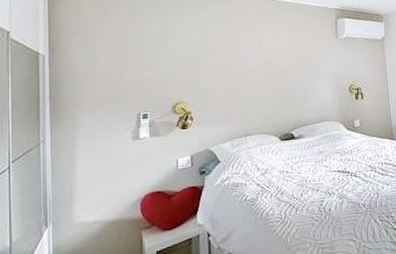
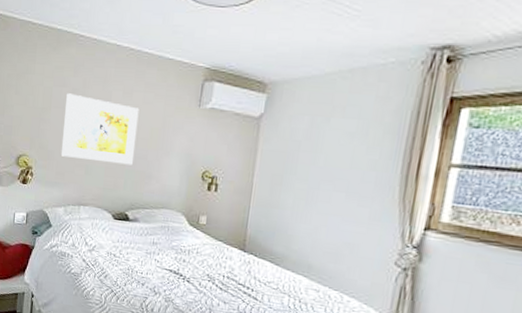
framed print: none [218,41,291,97] -> present [60,93,139,165]

